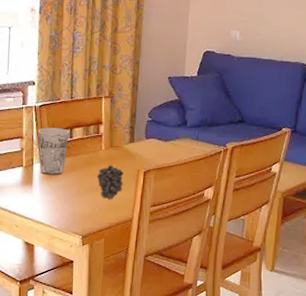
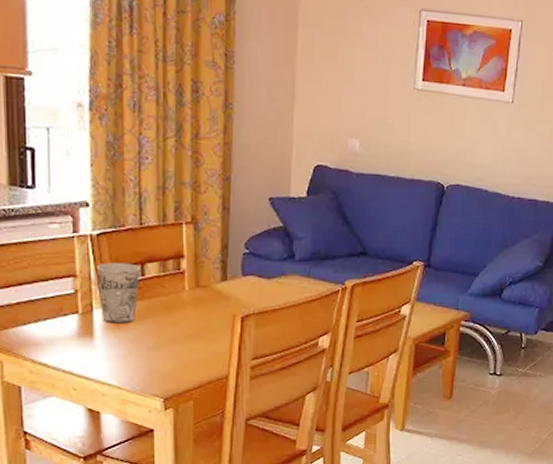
fruit: present [96,165,124,200] -> none [179,309,215,353]

